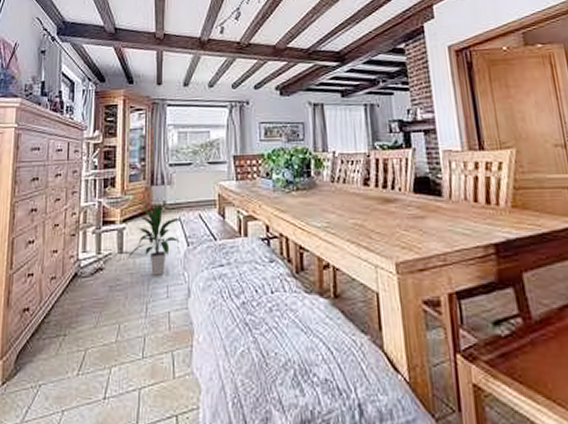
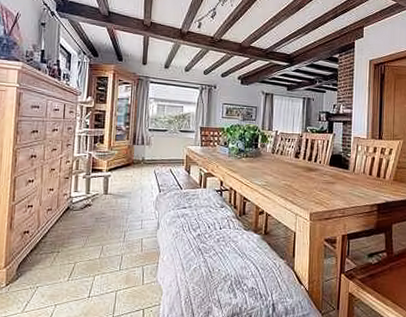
indoor plant: present [127,204,182,276] -> none [111,159,156,212]

